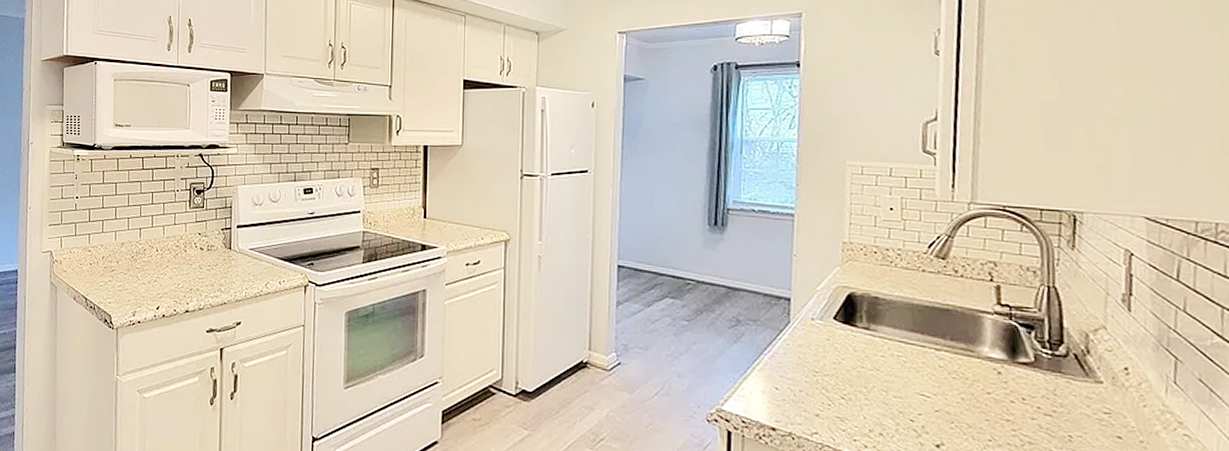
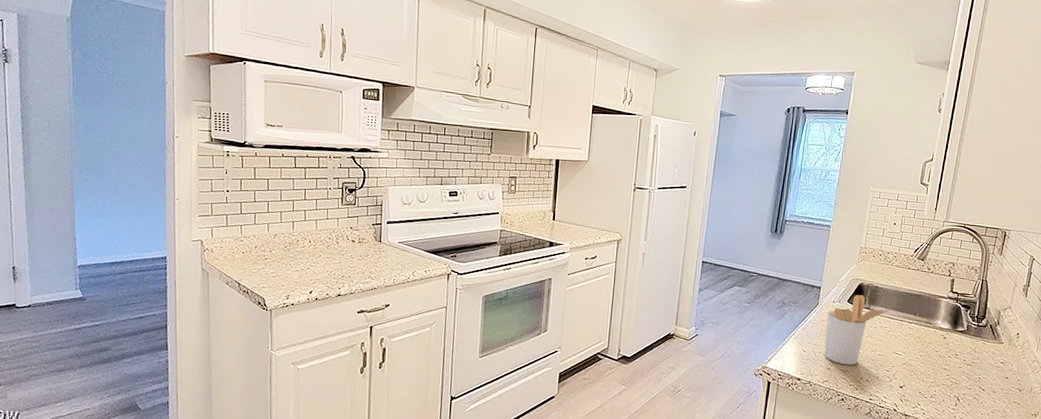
utensil holder: none [804,309,902,412] -> present [824,295,890,366]

